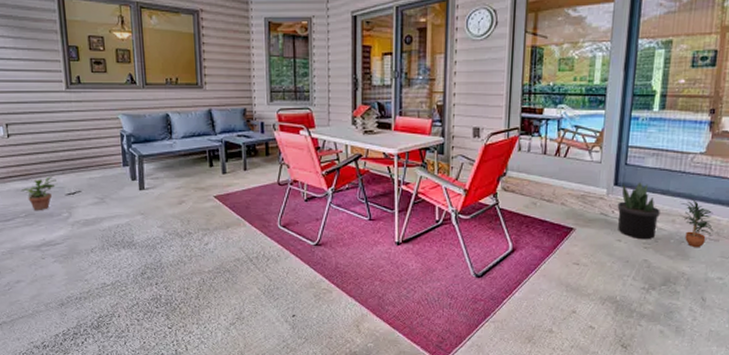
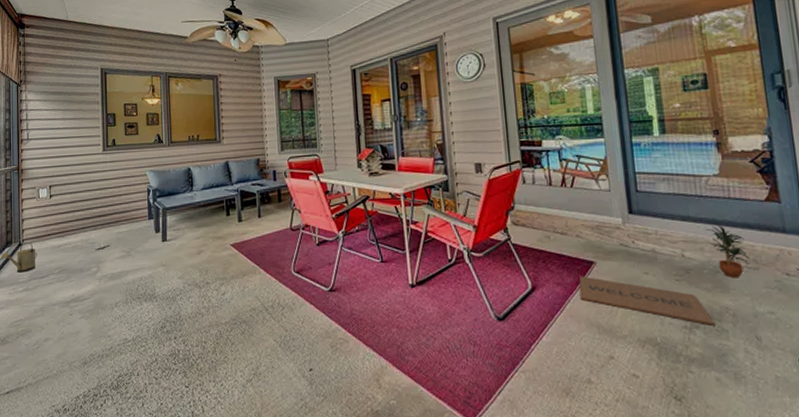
potted plant: present [20,176,56,210] -> none [57,232,89,266]
doormat: none [555,240,670,288] -> present [579,276,715,326]
planter: present [617,182,660,240] -> none [636,209,685,271]

